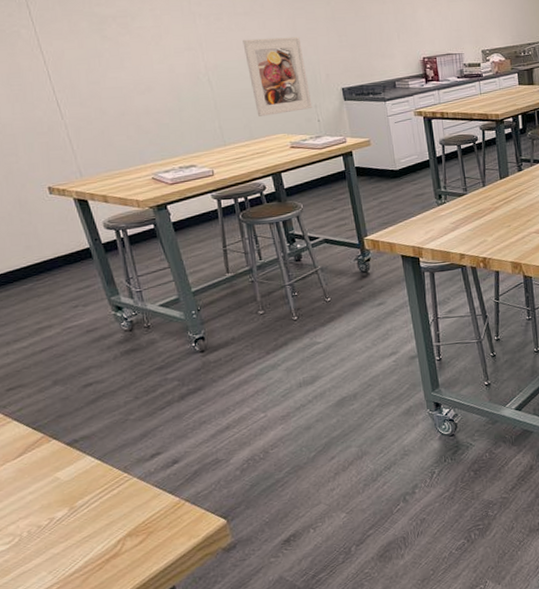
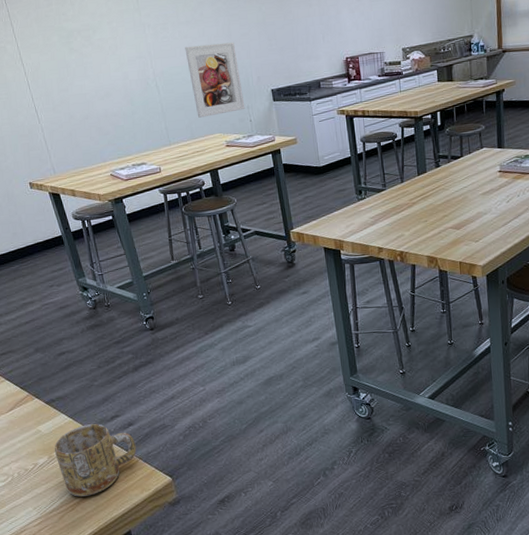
mug: none [77,464,183,553] -> present [54,424,136,497]

